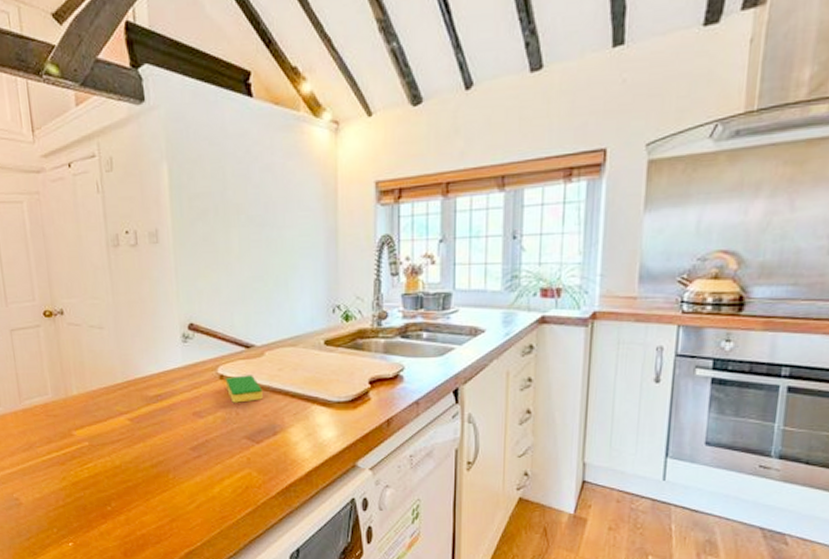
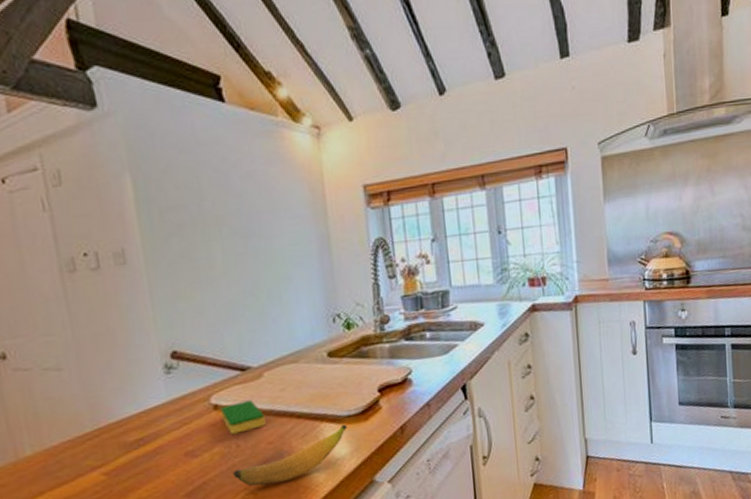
banana: none [231,409,336,453] -> present [233,424,347,487]

